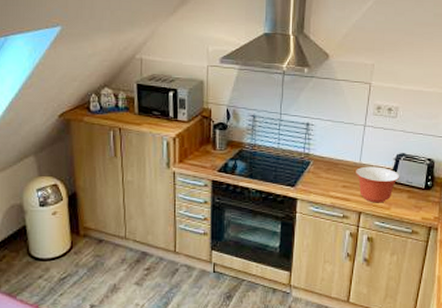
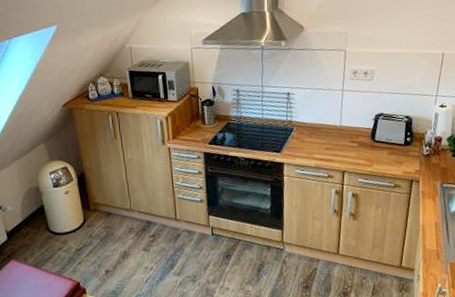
mixing bowl: present [356,166,400,203] -> none [337,127,380,162]

